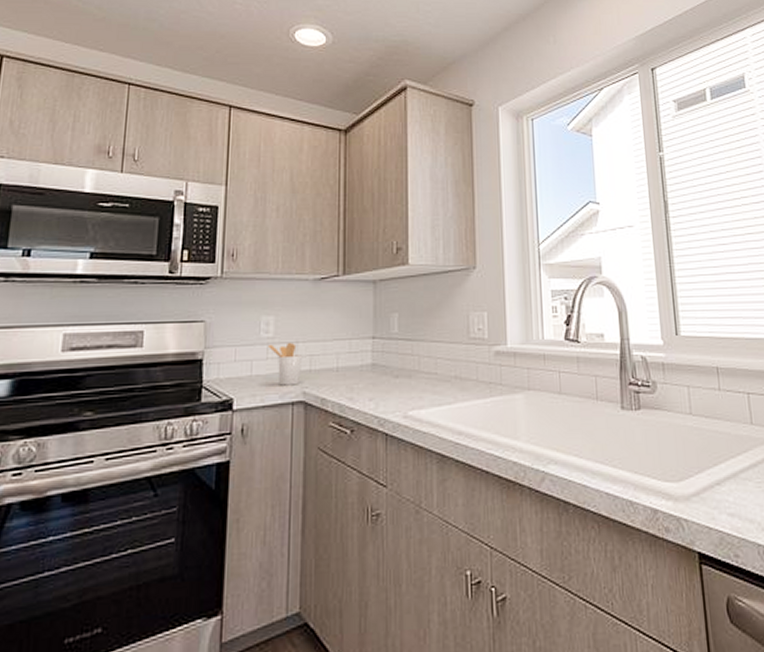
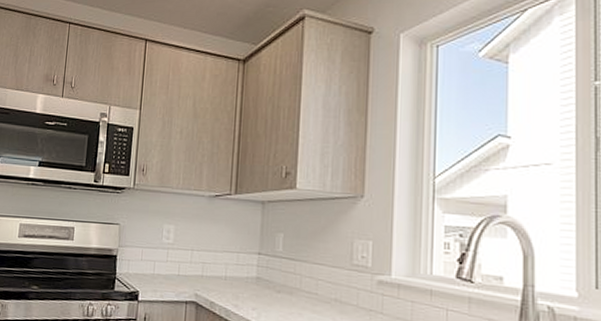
utensil holder: present [268,342,302,386] -> none [168,249,196,287]

